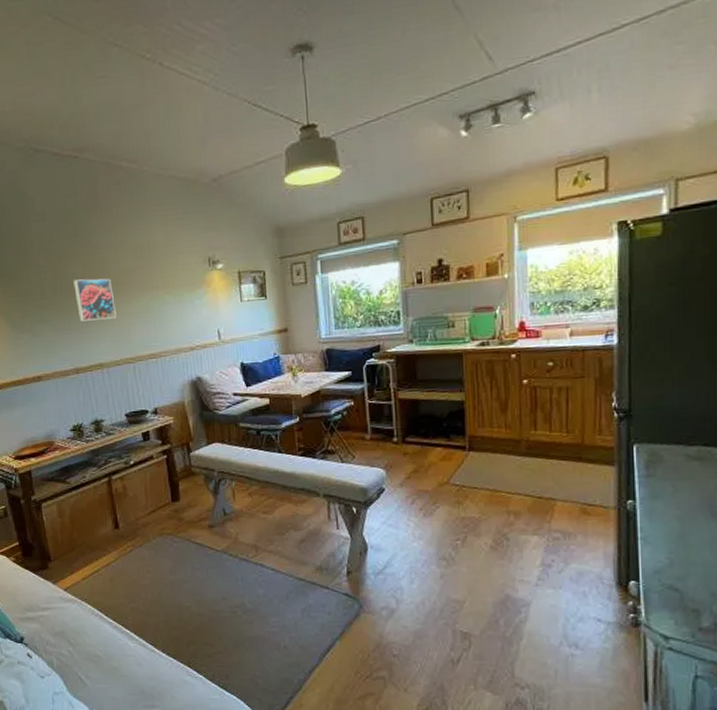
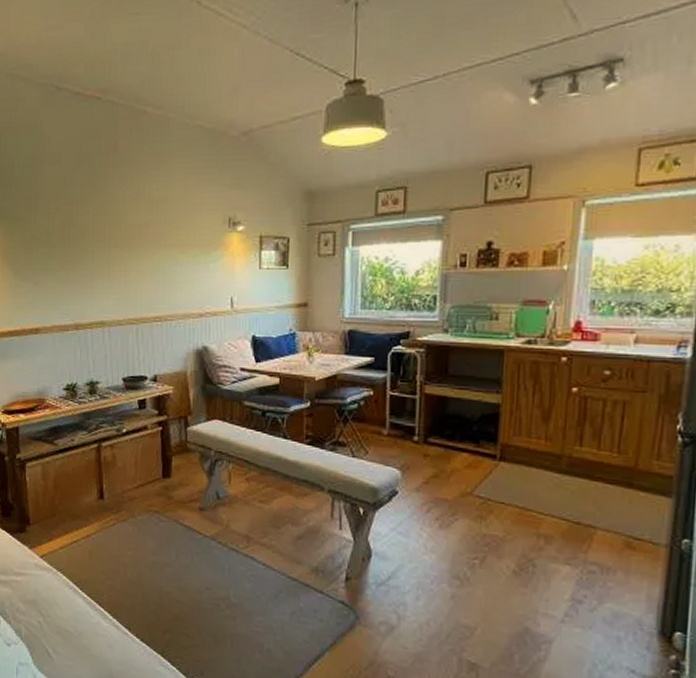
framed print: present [73,278,116,321] -> none [82,229,124,275]

